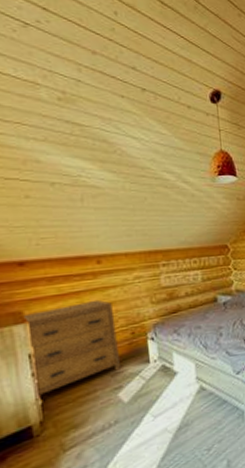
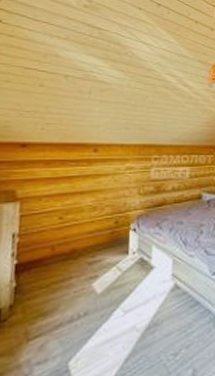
dresser: present [24,299,122,397] -> none [12,186,102,278]

